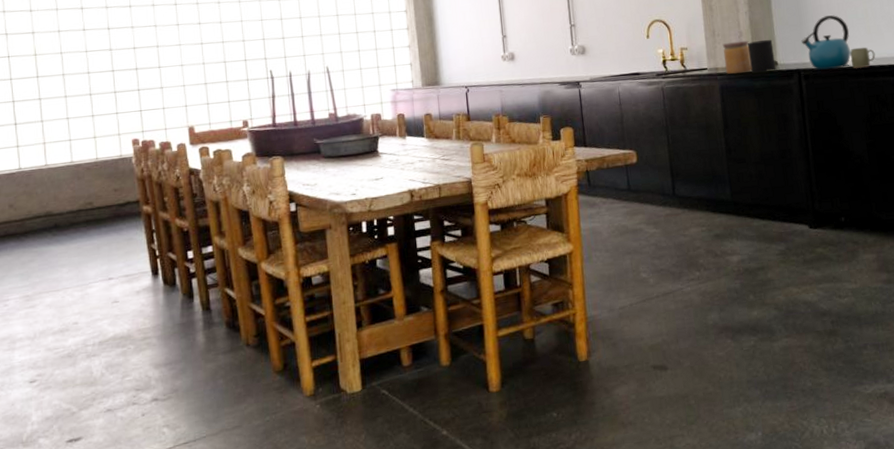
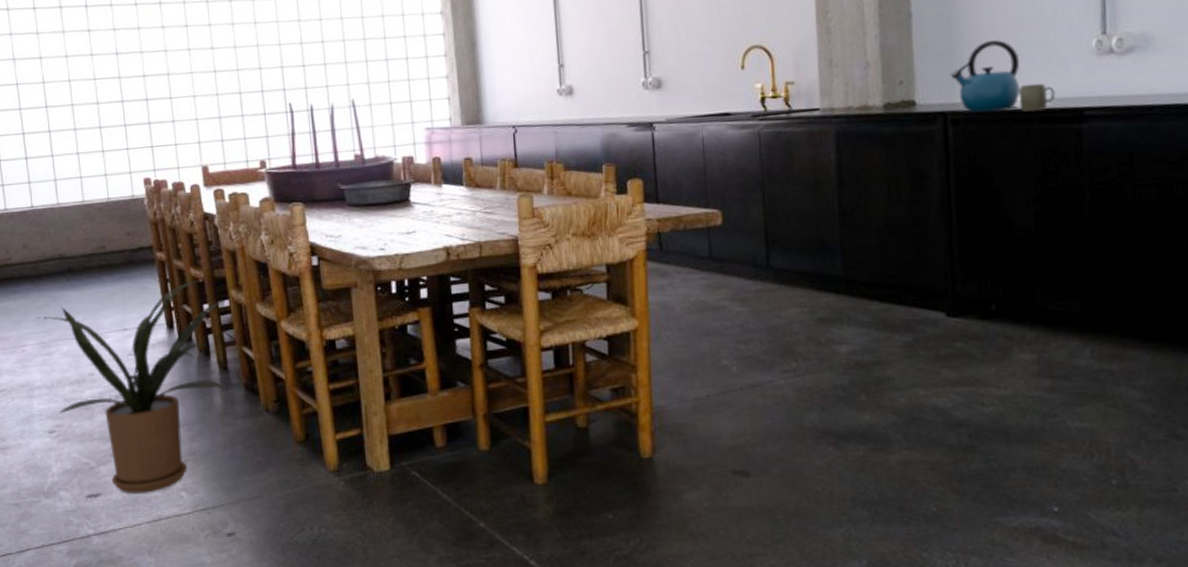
house plant: none [22,228,209,434] -> present [38,279,226,493]
jar: present [722,40,753,75] -> none [841,73,881,117]
pen holder: present [747,39,776,74] -> none [875,72,913,116]

